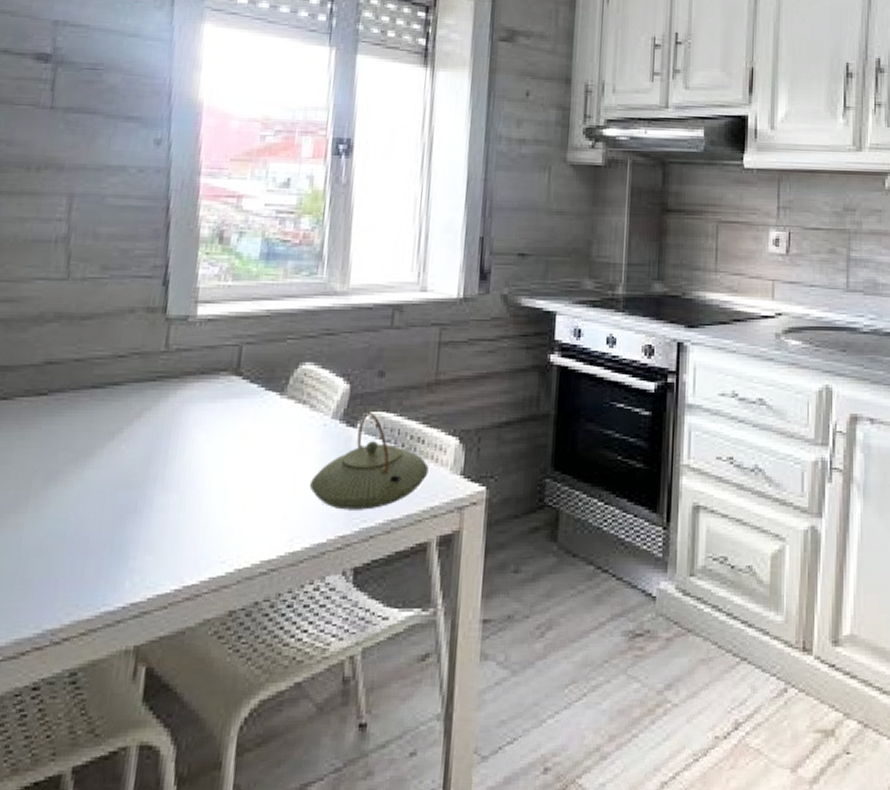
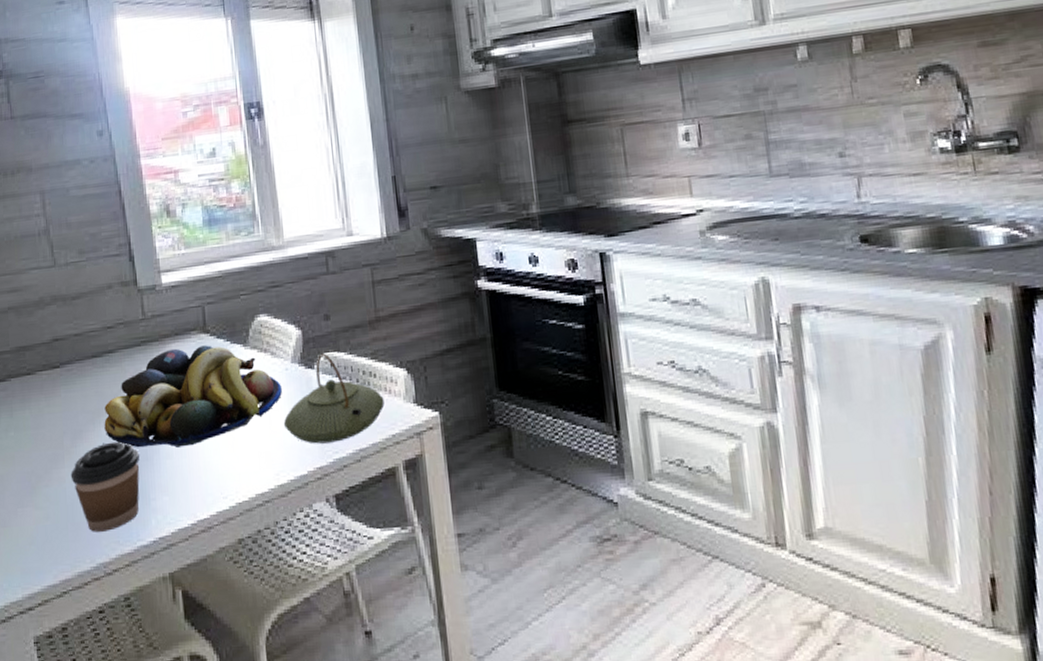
coffee cup: none [32,487,127,592] -> present [70,441,140,532]
fruit bowl: none [88,388,316,500] -> present [104,345,282,448]

